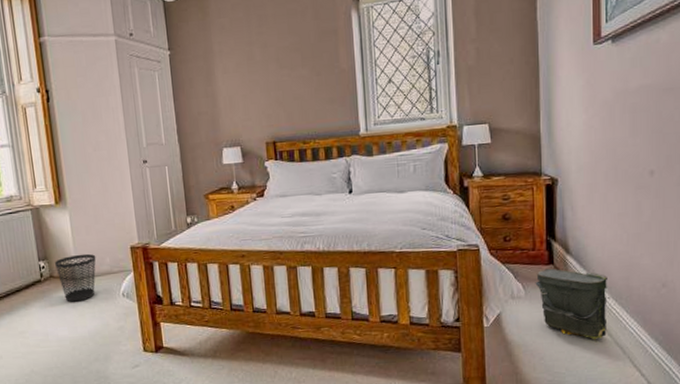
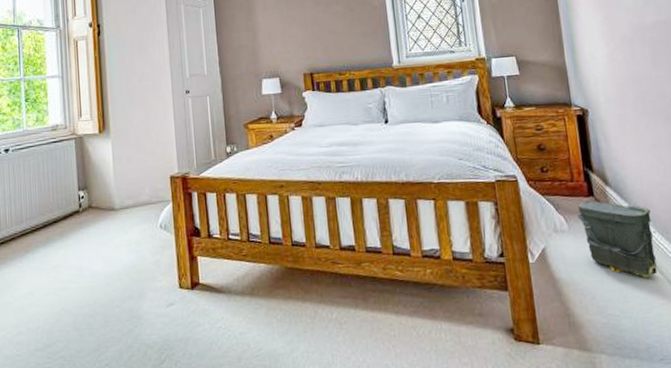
wastebasket: present [55,253,96,302] -> none [95,183,136,234]

